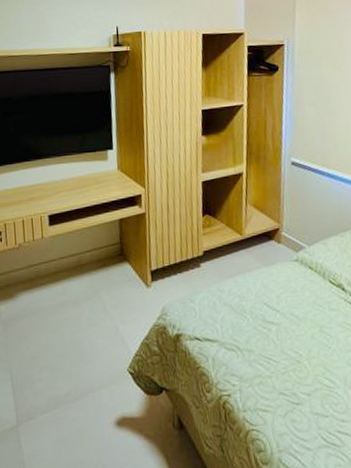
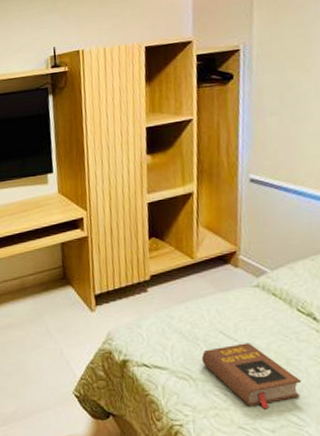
book: none [248,313,333,375] -> present [201,343,302,409]

